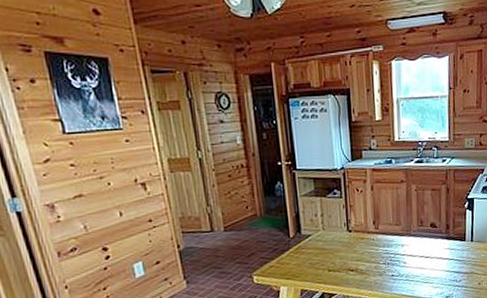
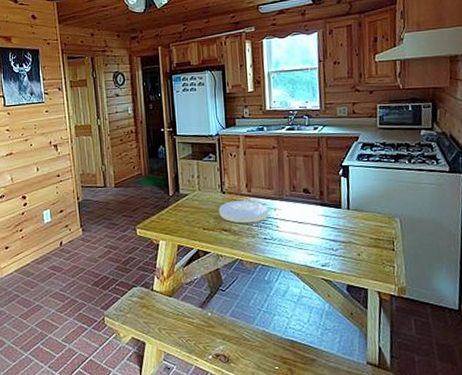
plate: none [344,238,397,262] -> present [219,200,269,224]

